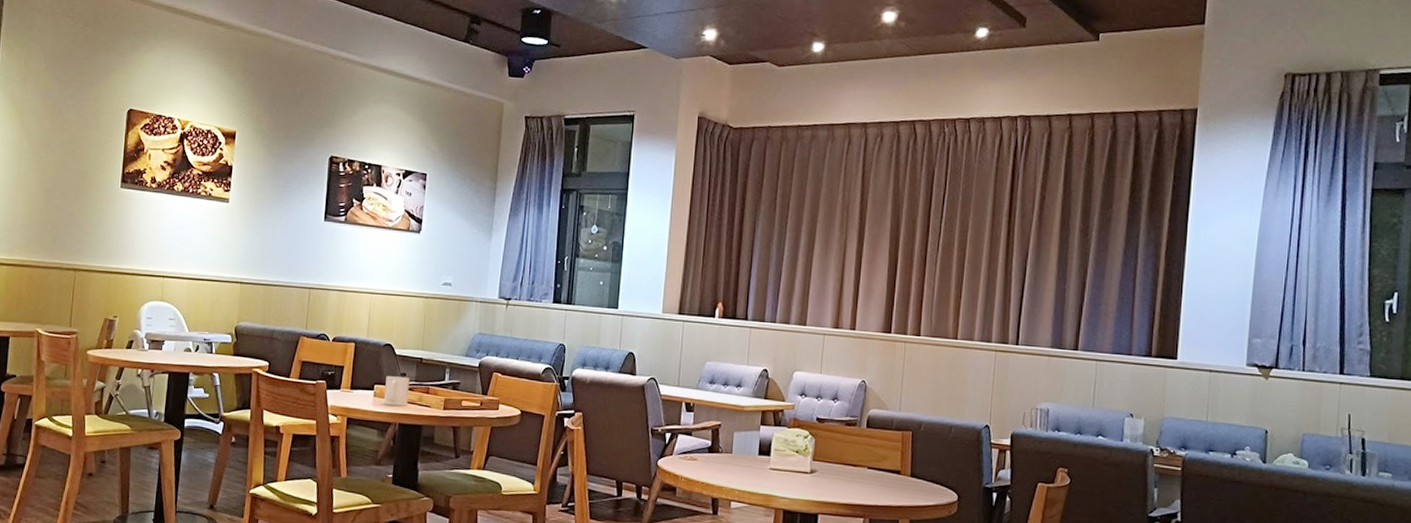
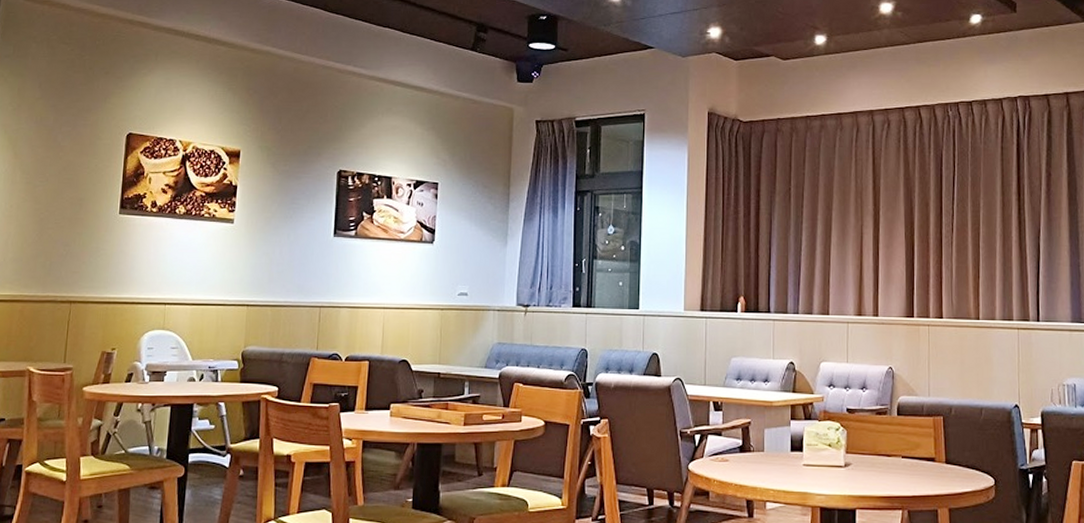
mug: present [383,376,410,406] -> none [400,394,427,425]

